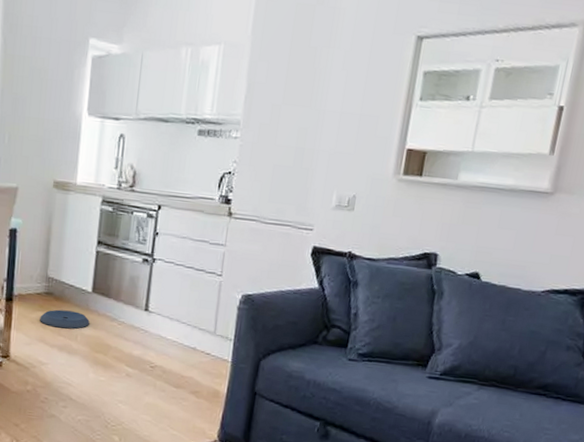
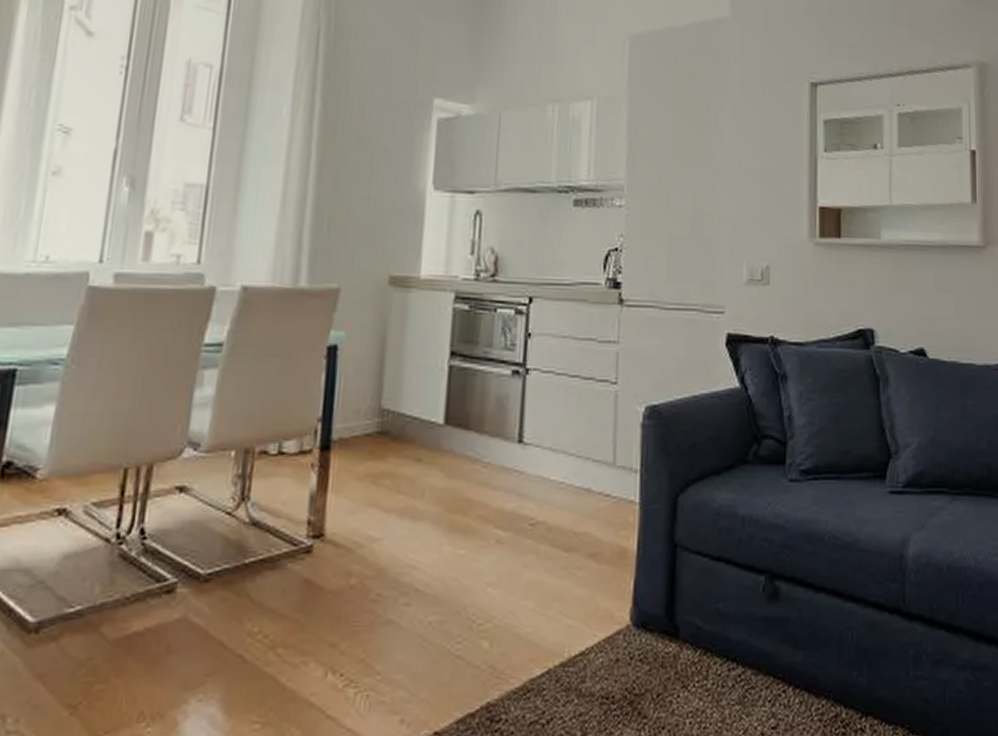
robot vacuum: present [40,309,90,329] -> none [370,455,442,482]

